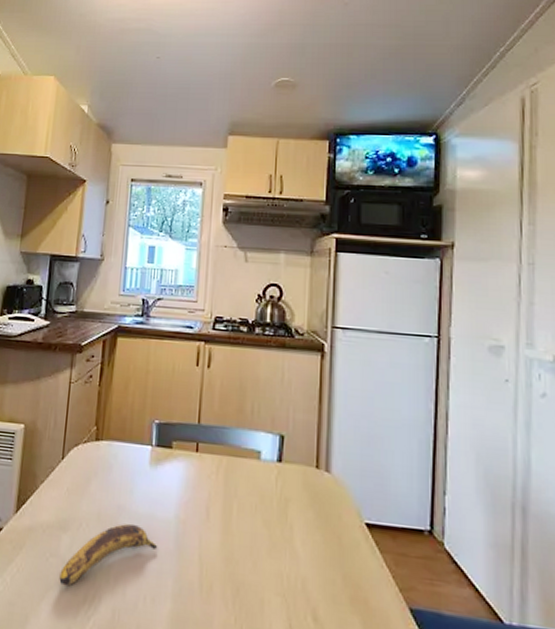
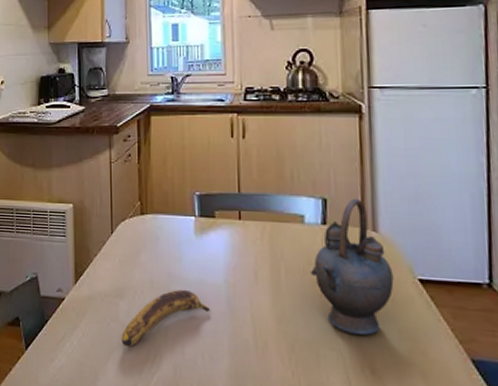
teapot: none [263,436,342,580] -> present [311,198,394,335]

